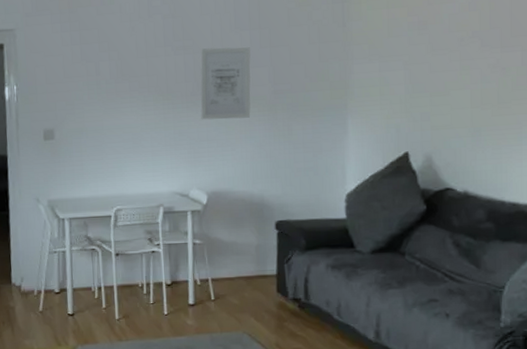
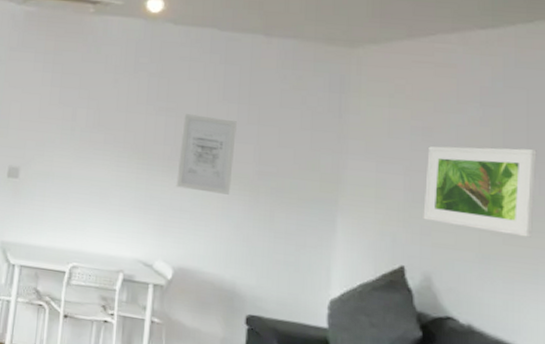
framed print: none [422,24,520,107] -> present [423,146,537,238]

